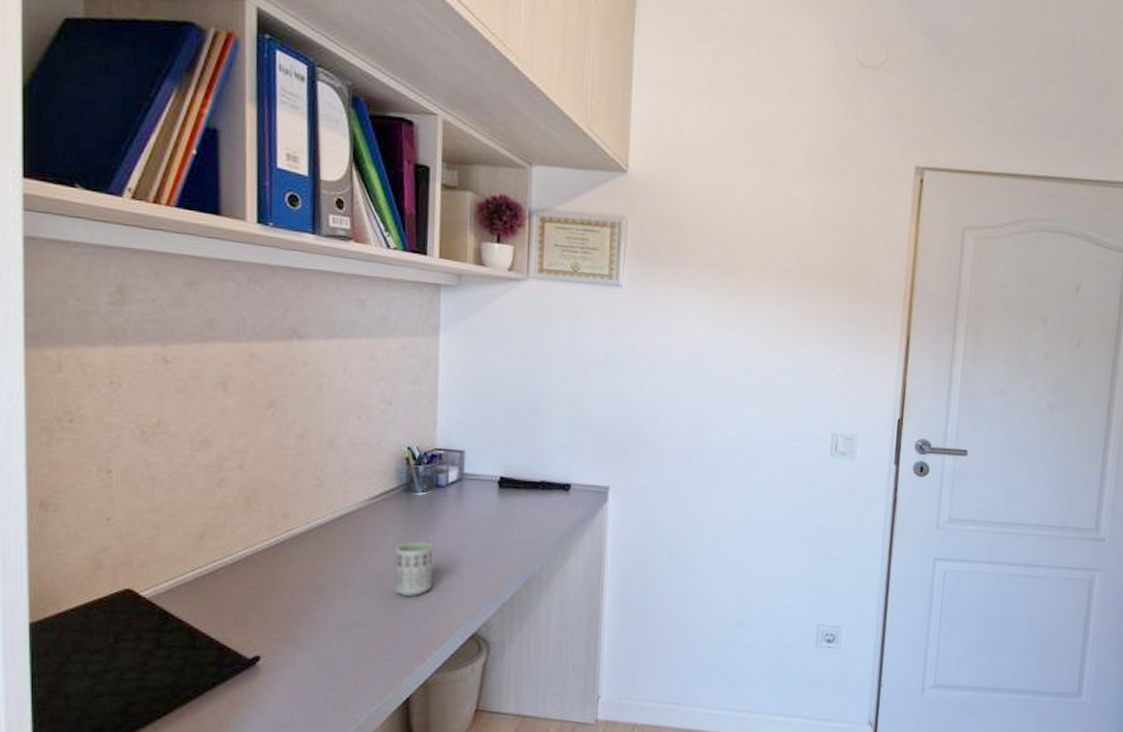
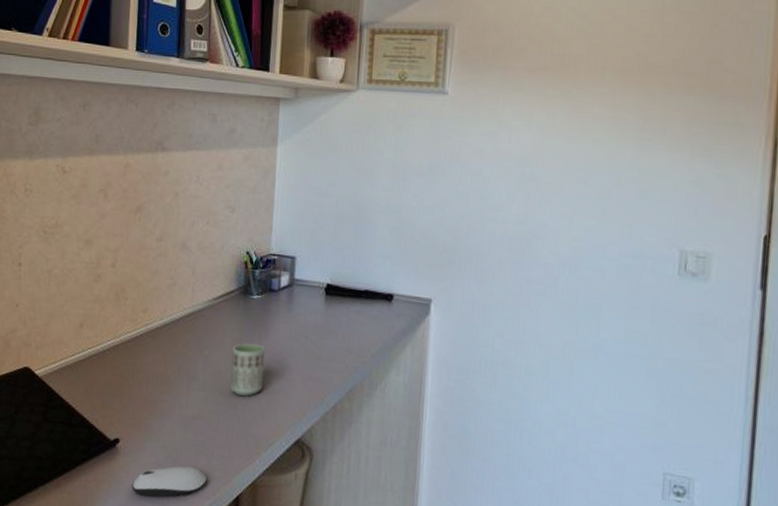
computer mouse: none [279,675,371,712] -> present [132,466,207,497]

